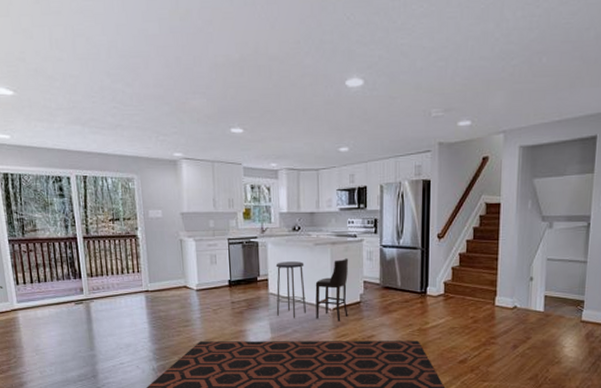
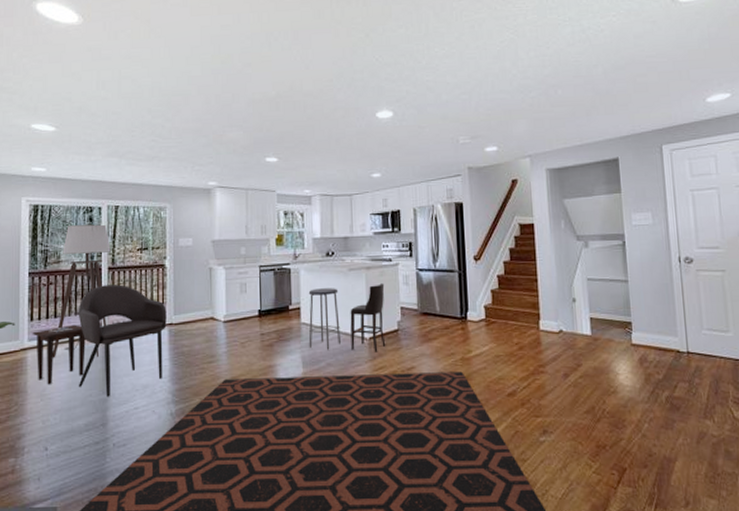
side table: none [19,289,72,342] -> present [32,324,85,385]
floor lamp: none [37,194,88,319] -> present [52,224,111,358]
armchair: none [59,253,143,353] -> present [78,284,167,397]

